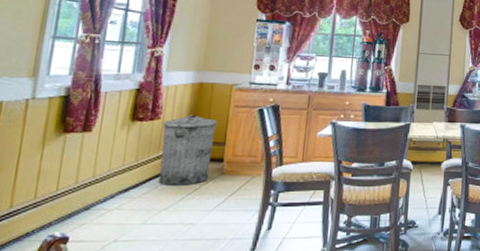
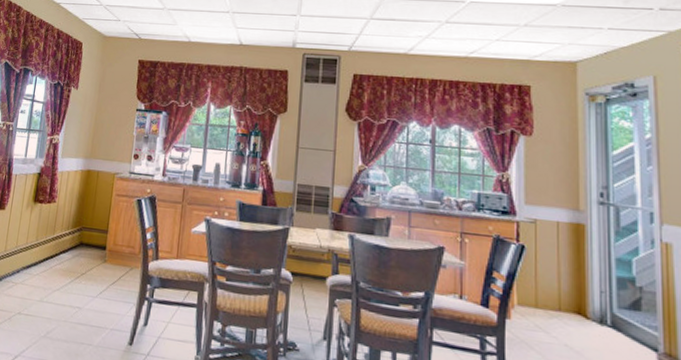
trash can: present [158,115,218,185] -> none [53,200,102,269]

